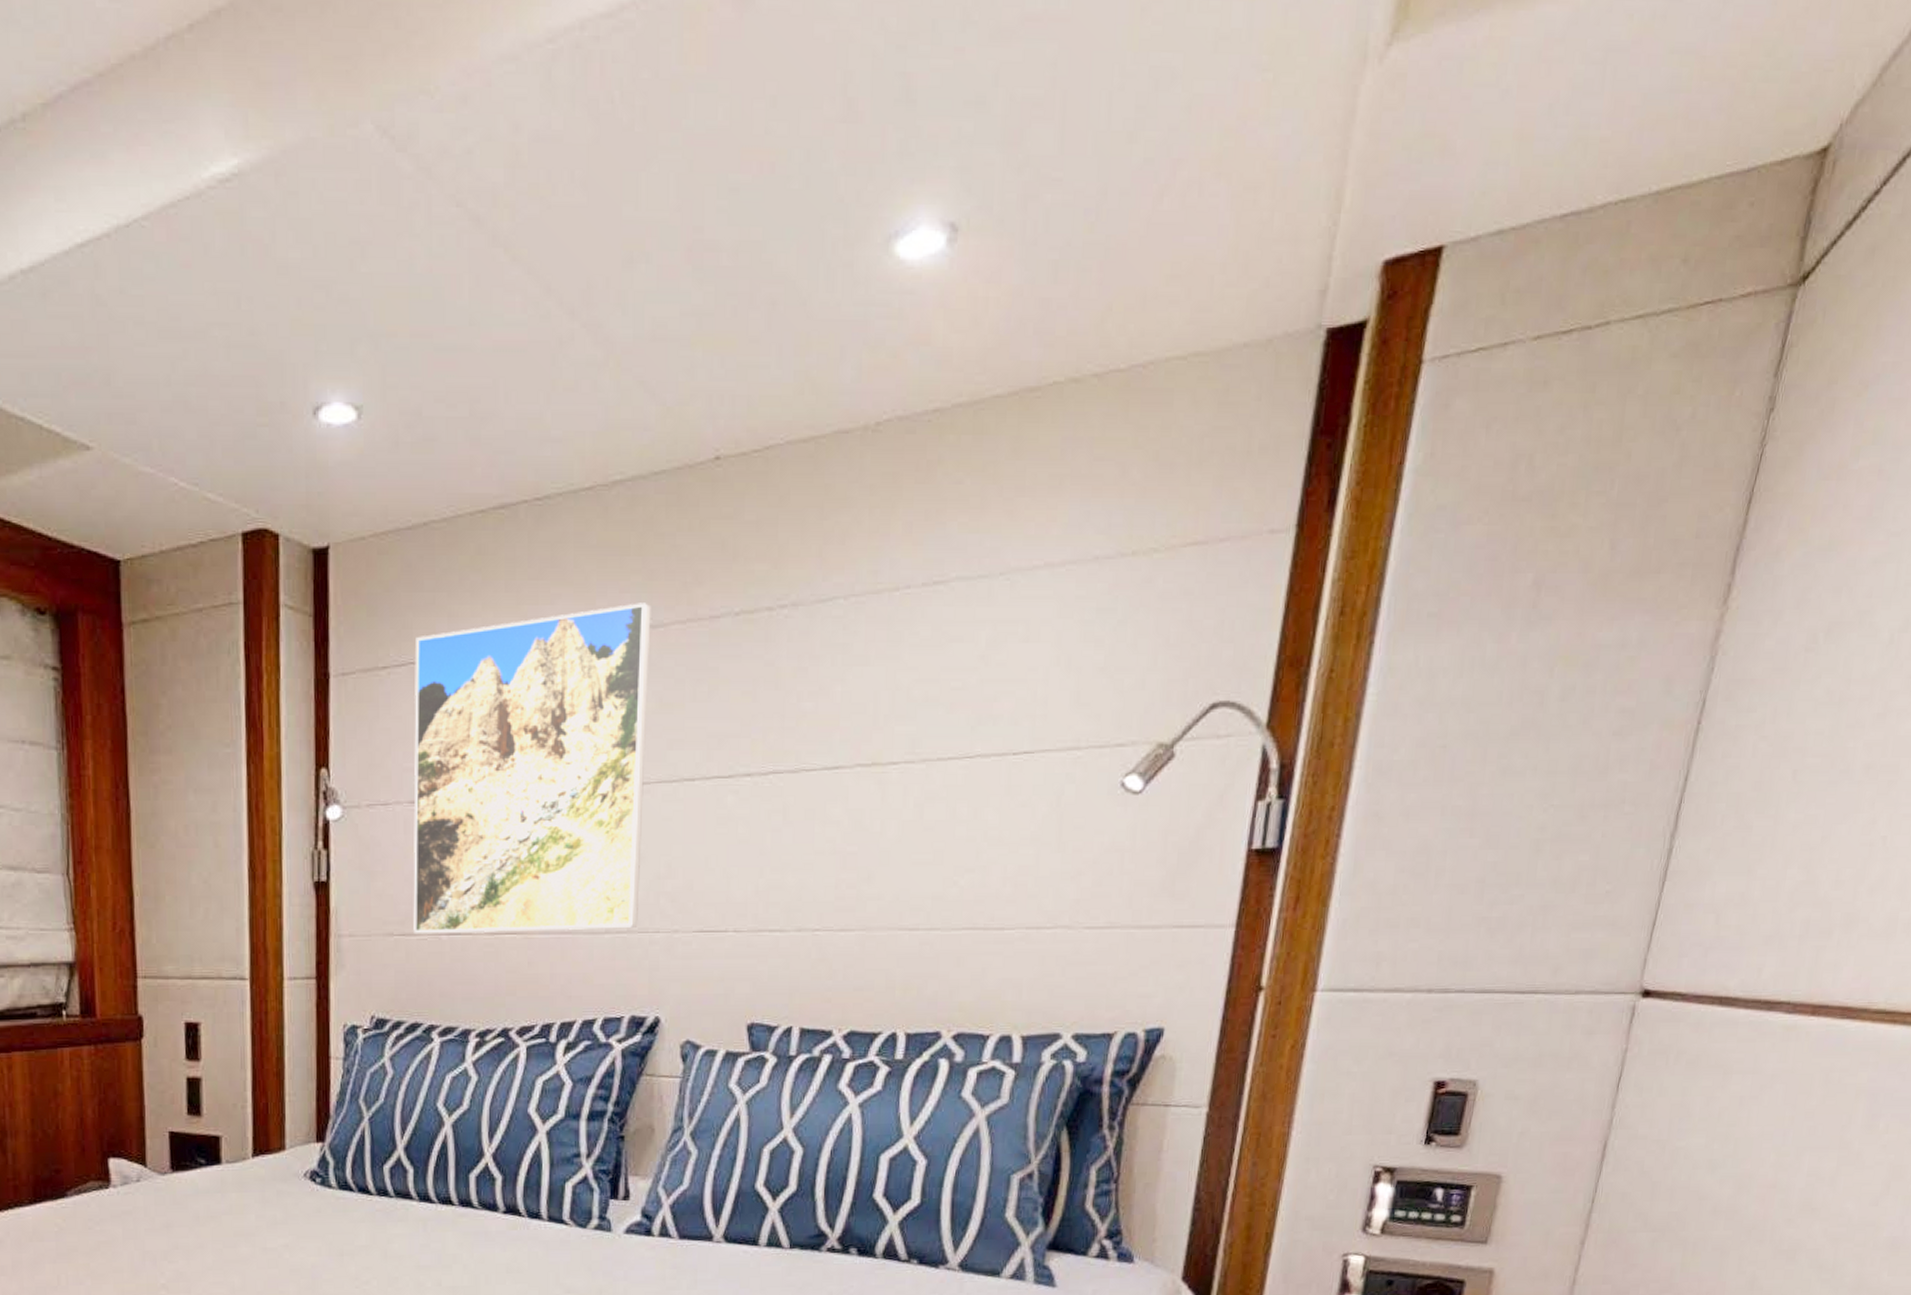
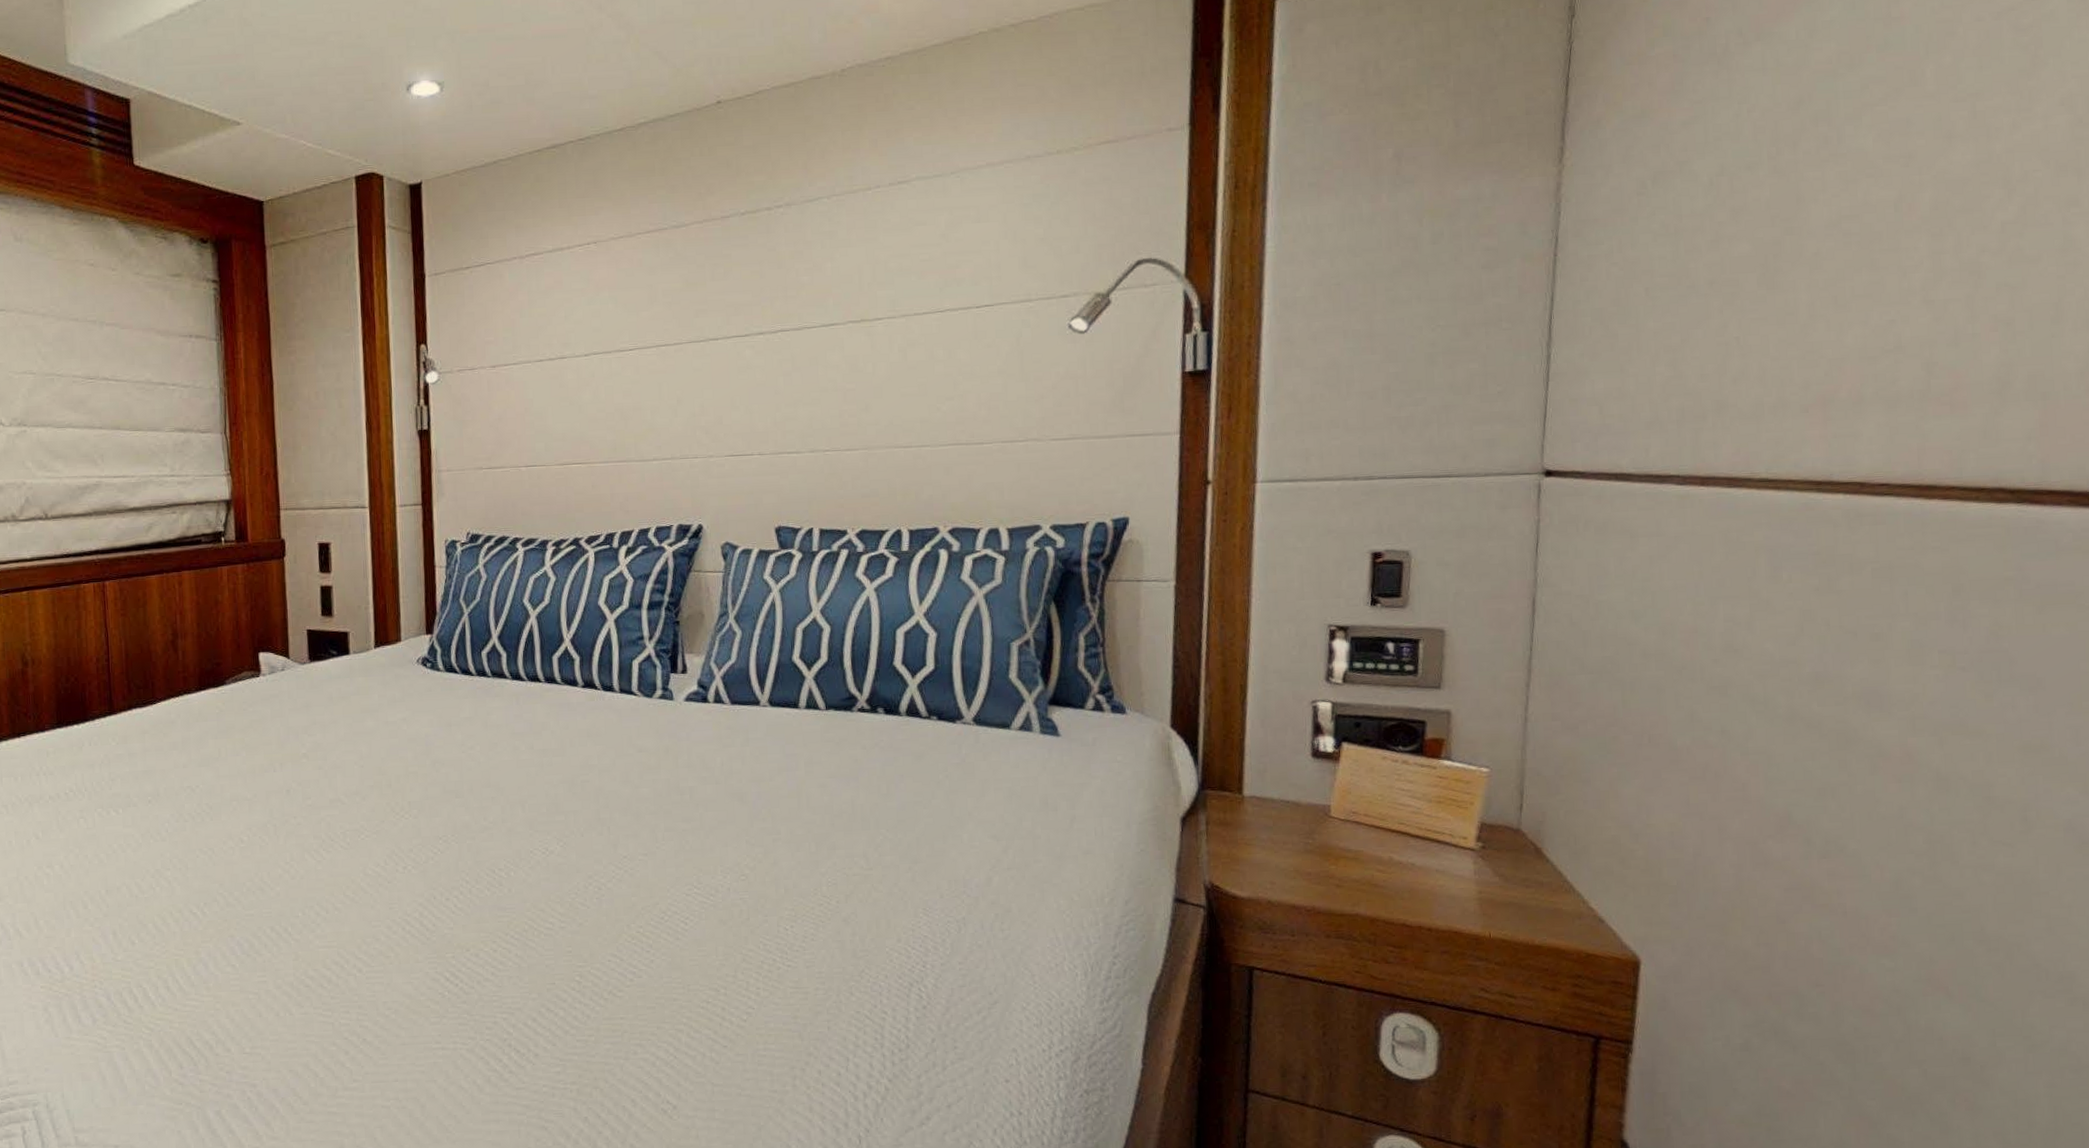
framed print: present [413,603,651,934] -> none [491,210,680,467]

